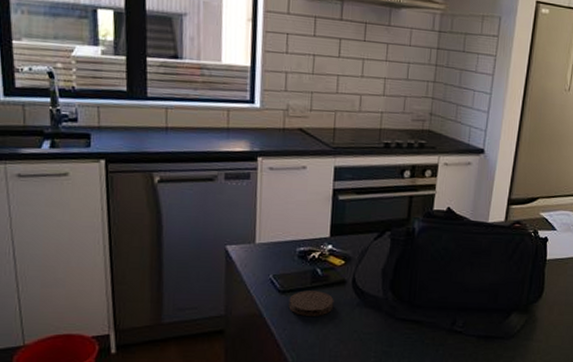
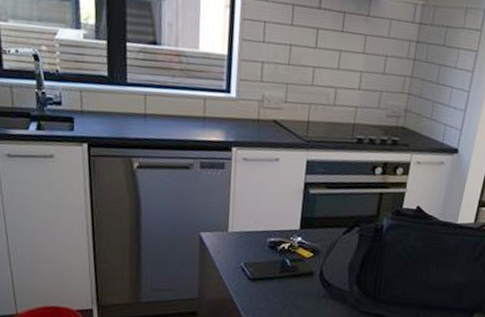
coaster: present [288,290,334,316] -> none [258,279,302,305]

